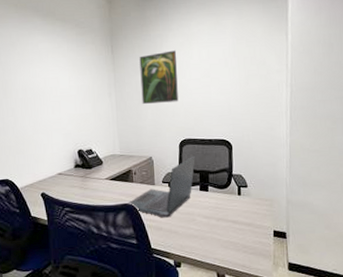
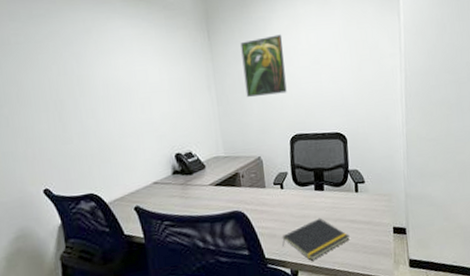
laptop: present [127,155,195,218] -> none [236,152,308,224]
notepad: none [167,216,231,255] -> present [282,218,350,261]

